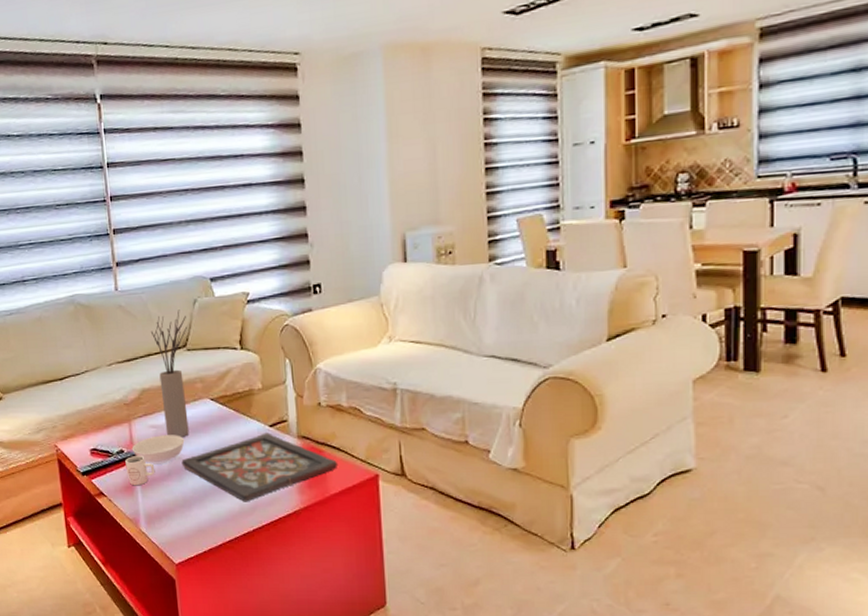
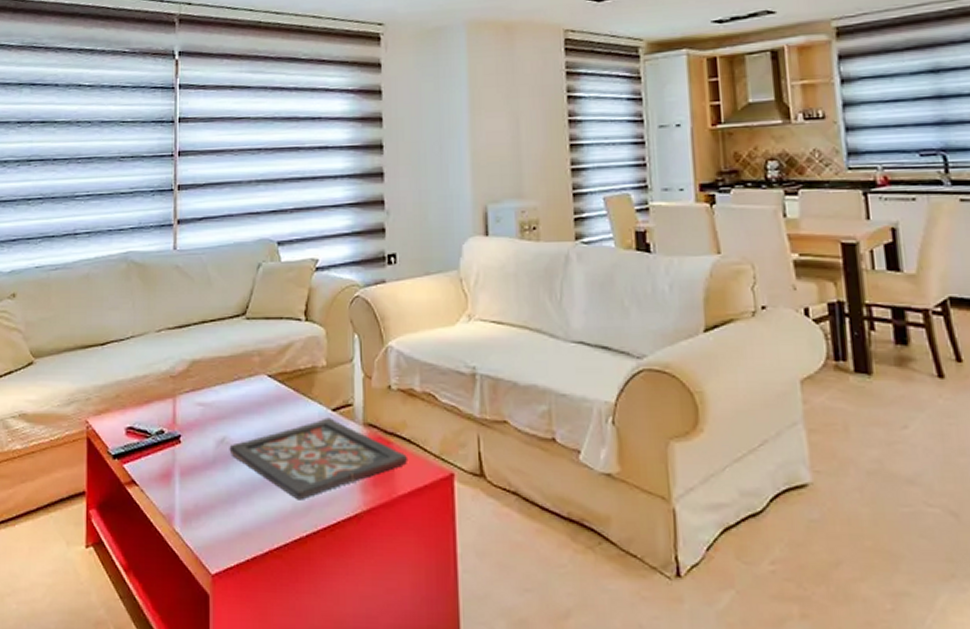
mug: present [125,456,155,486] -> none [164,438,198,475]
bowl: present [132,435,185,465] -> none [173,415,235,450]
vase: present [150,309,189,437] -> none [207,273,248,418]

